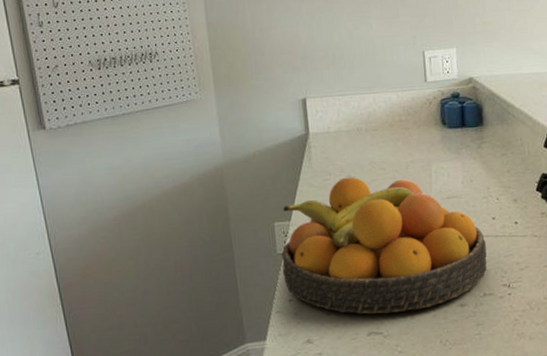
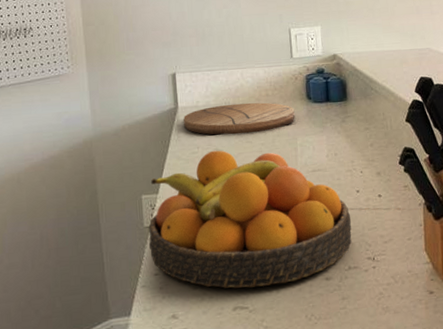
cutting board: none [315,128,430,162] -> present [183,102,295,135]

